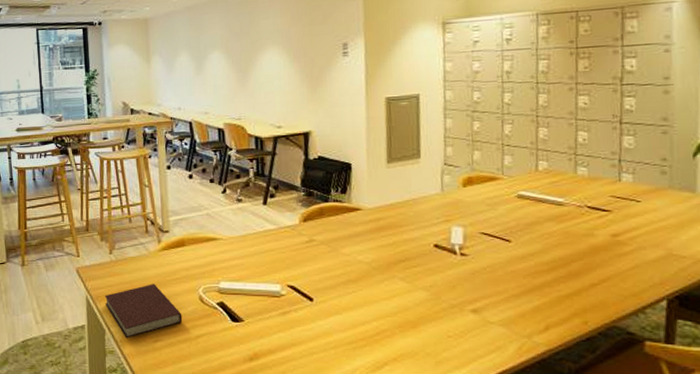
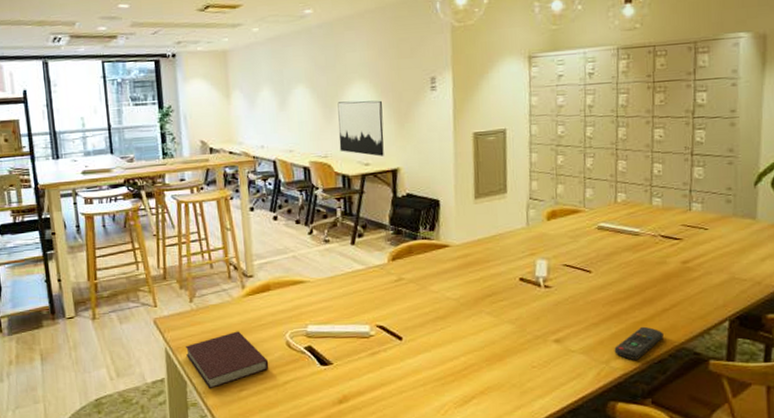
wall art: none [251,65,296,120] -> present [337,100,384,157]
remote control: none [537,301,592,336] -> present [614,326,664,360]

